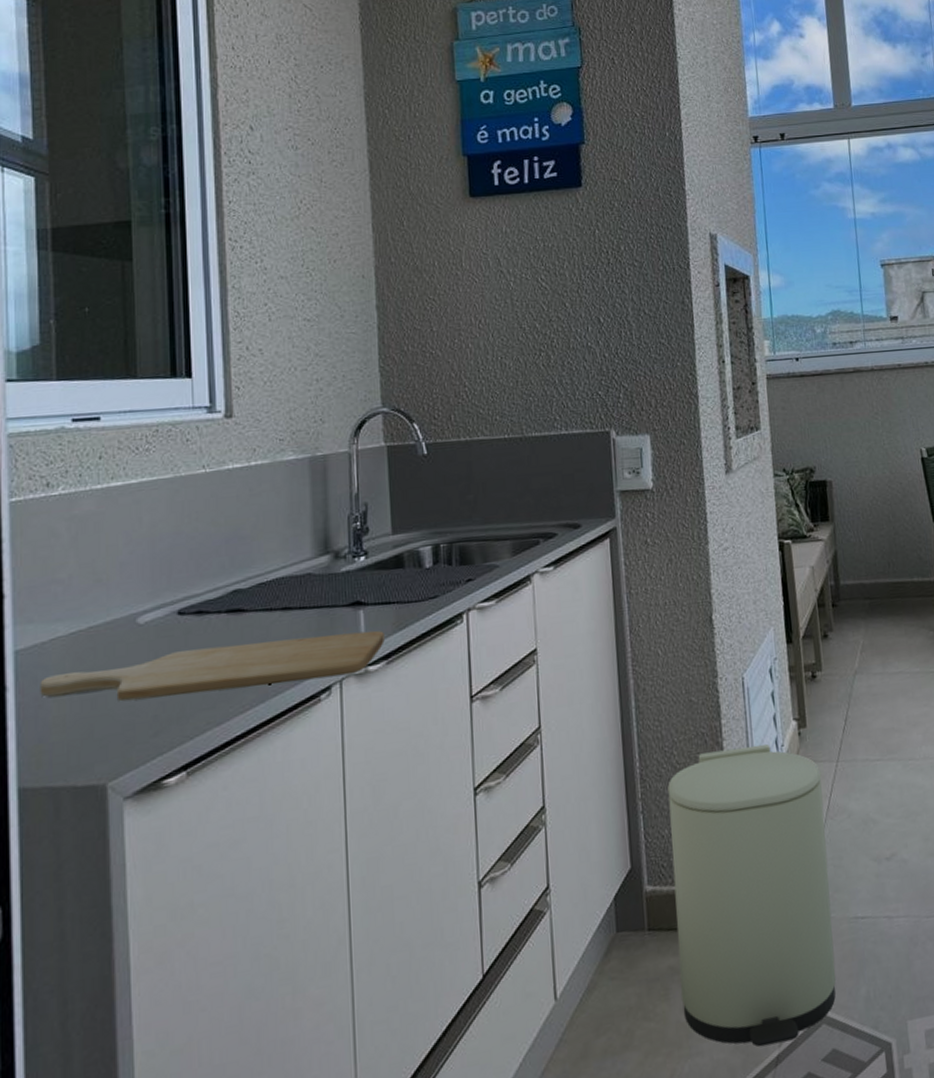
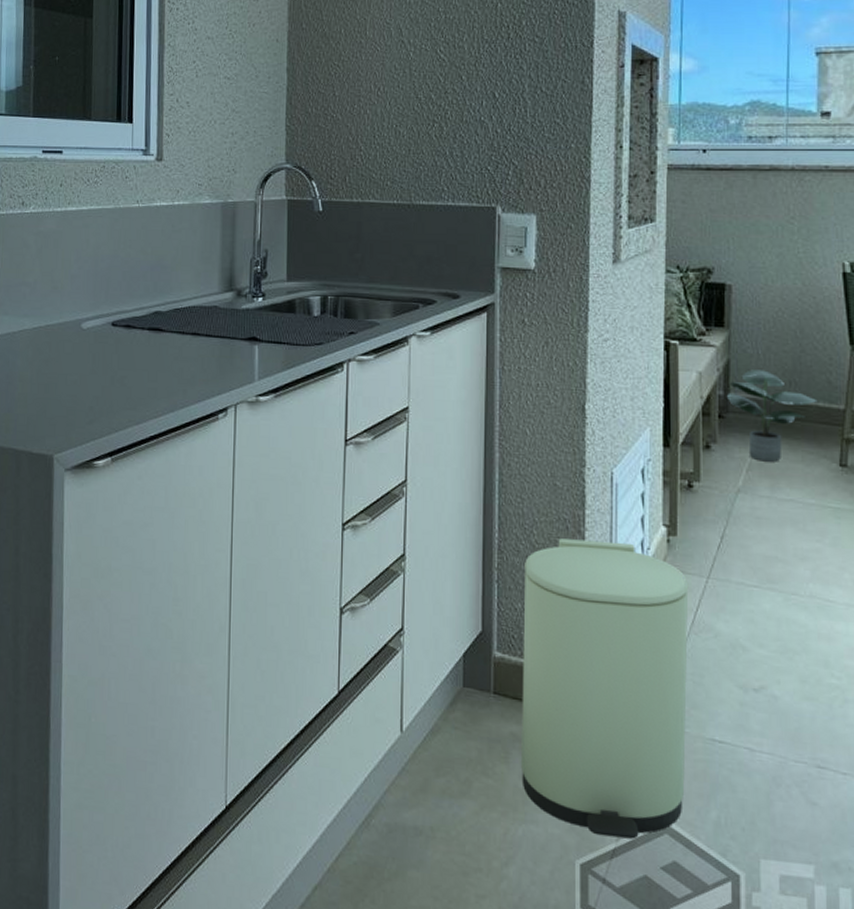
chopping board: present [40,630,385,702] -> none [10,357,274,401]
potted plant: none [838,555,913,641] -> present [728,370,818,462]

